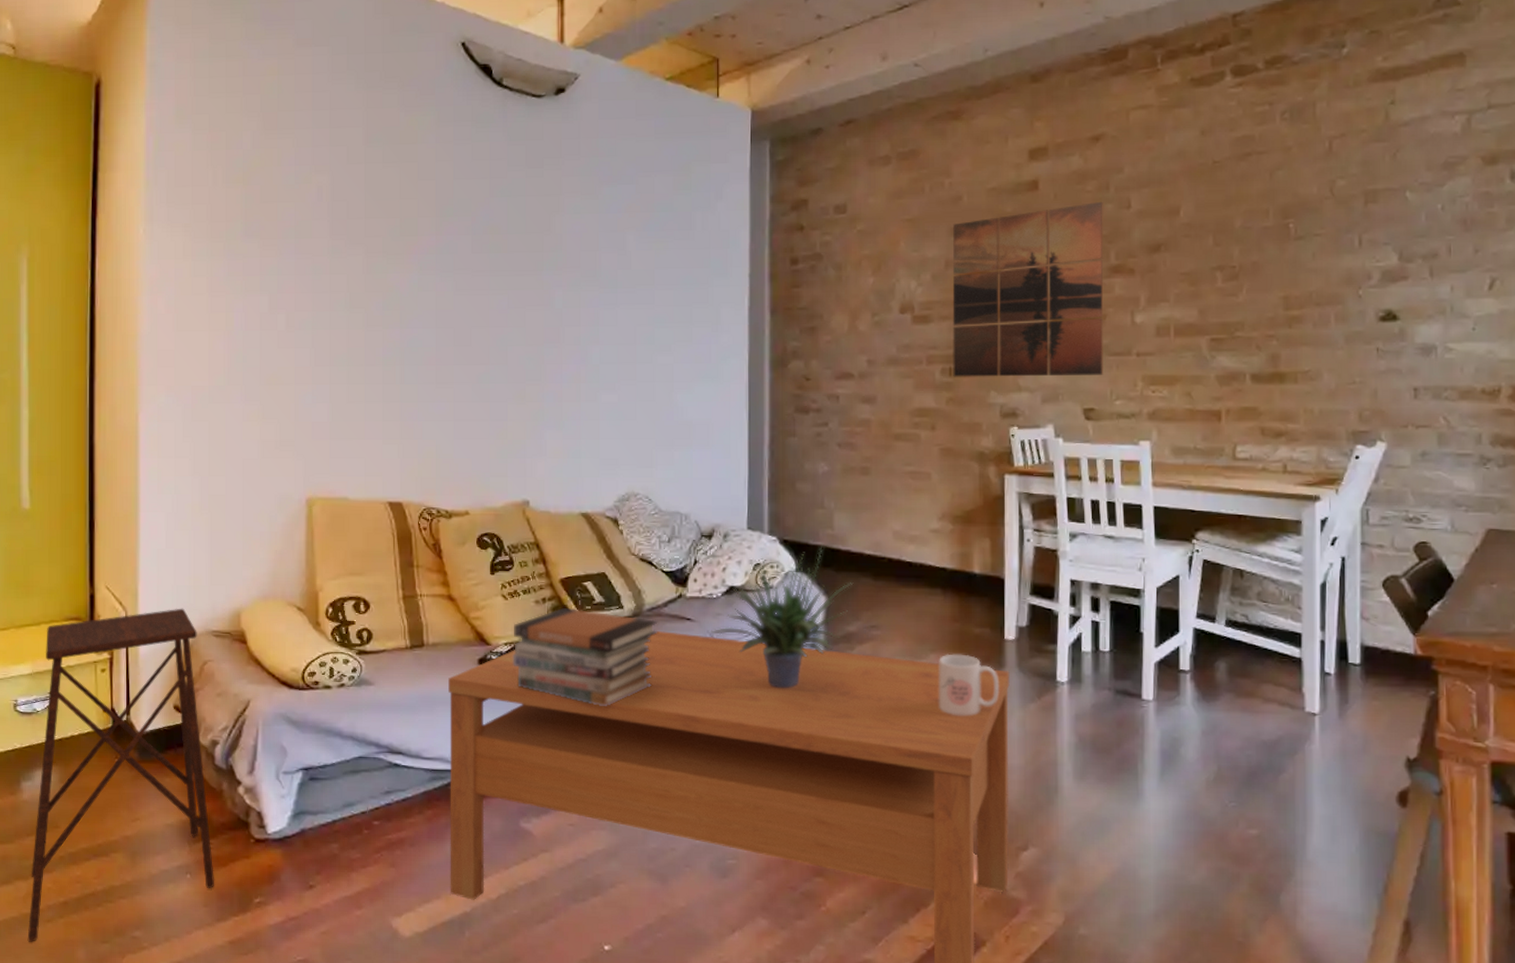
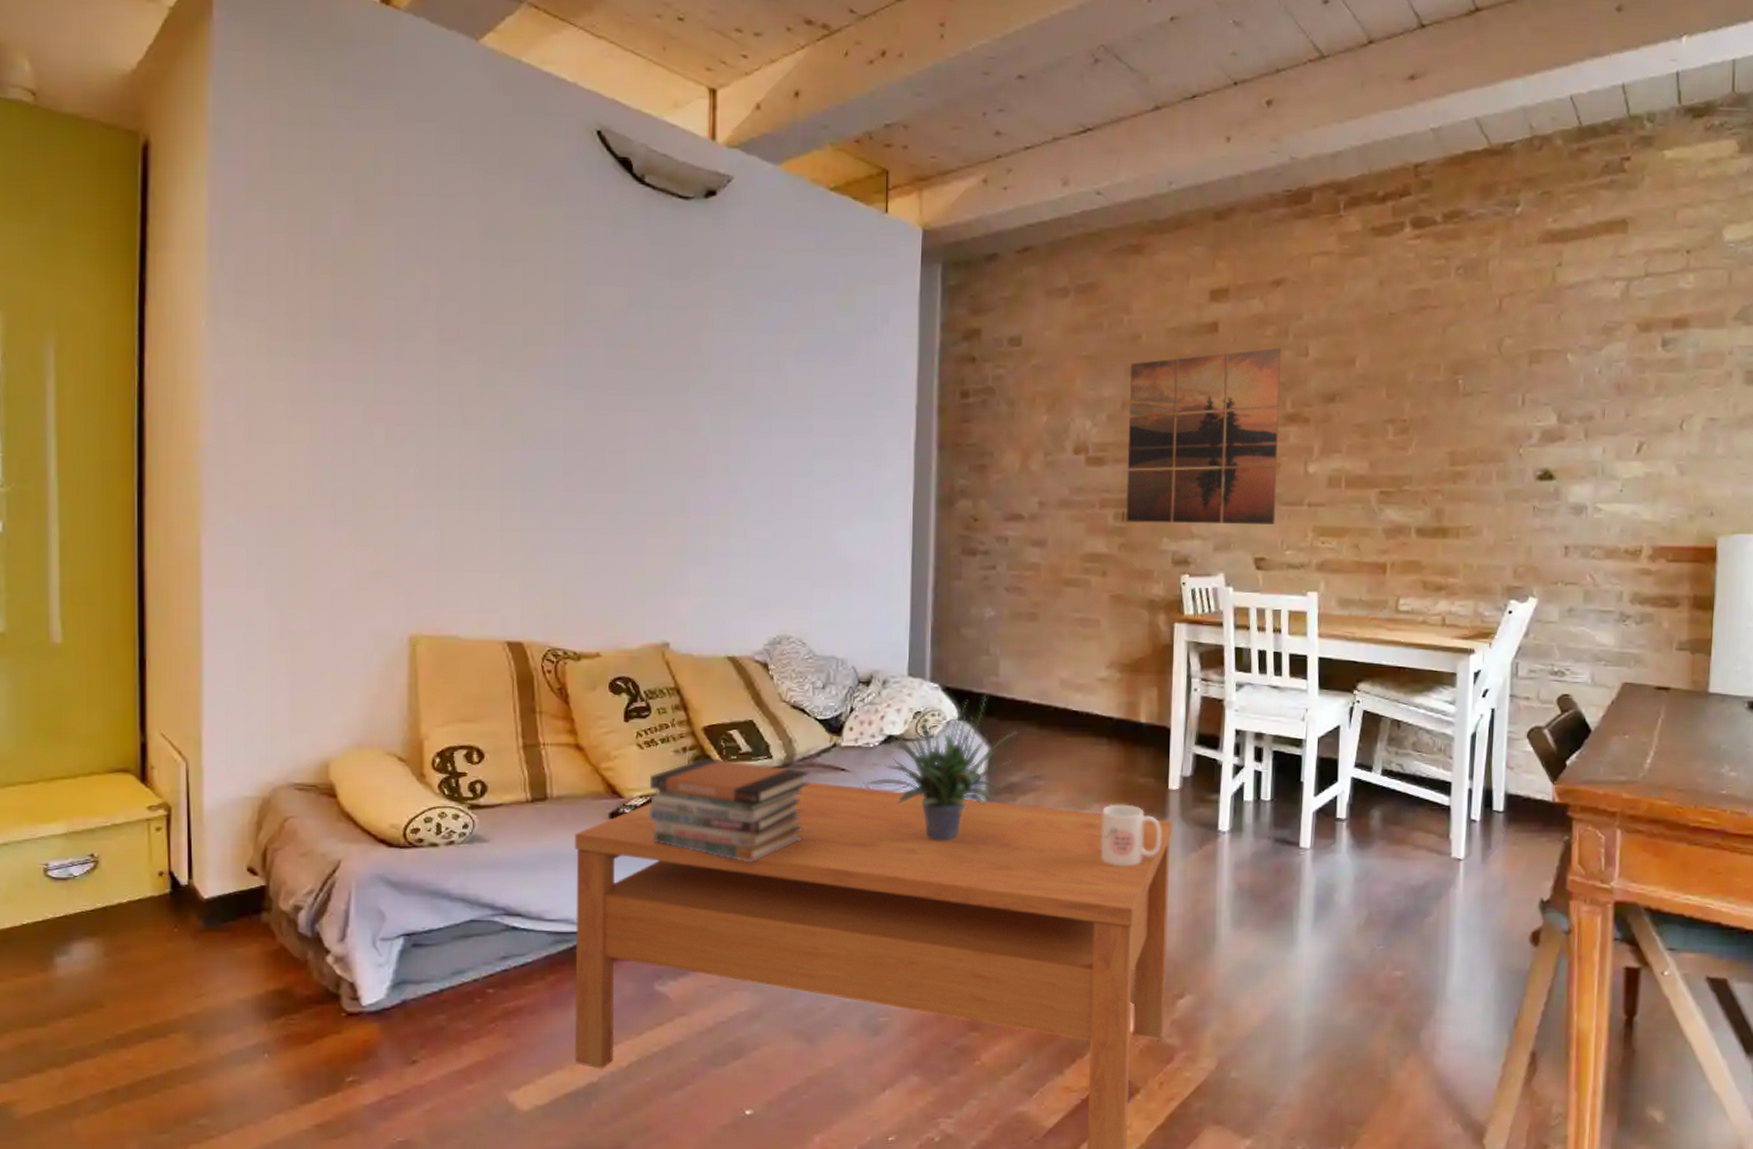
side table: present [27,608,214,942] -> none [65,758,298,1137]

